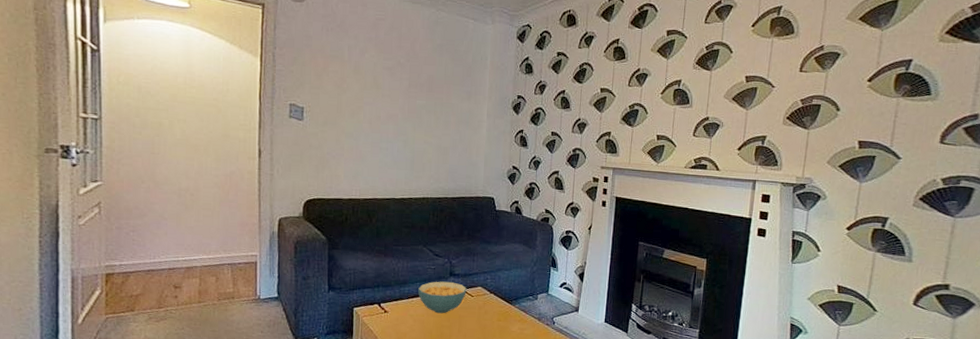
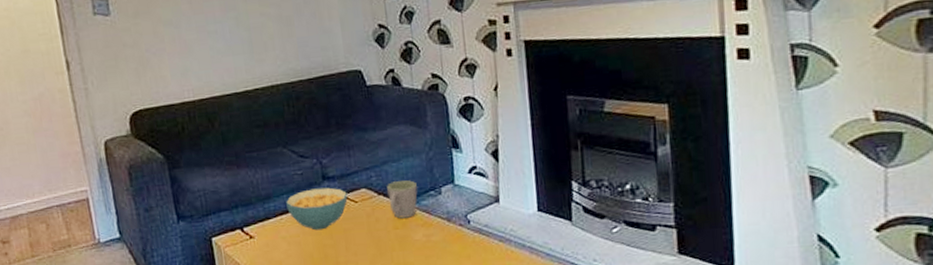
mug: none [497,285,521,314] -> present [387,180,418,219]

